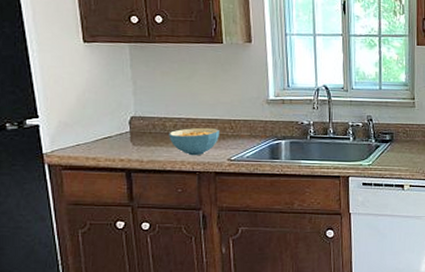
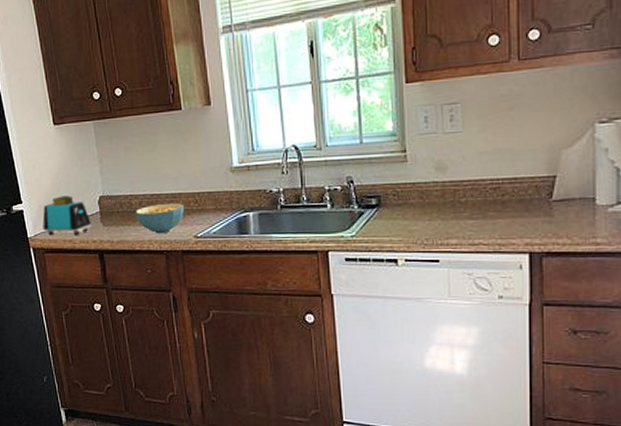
toaster: none [62,113,119,153] -> present [42,196,91,236]

